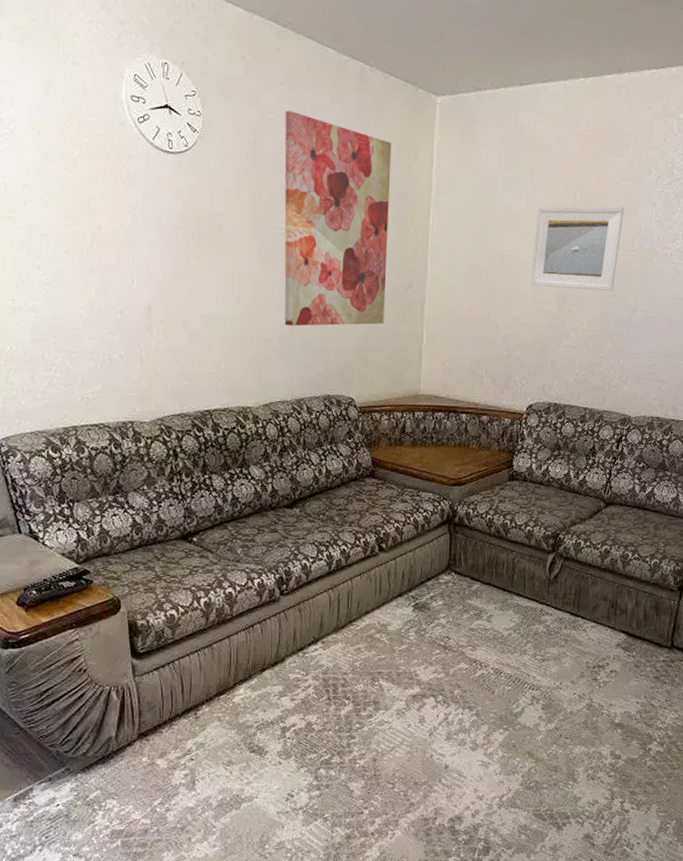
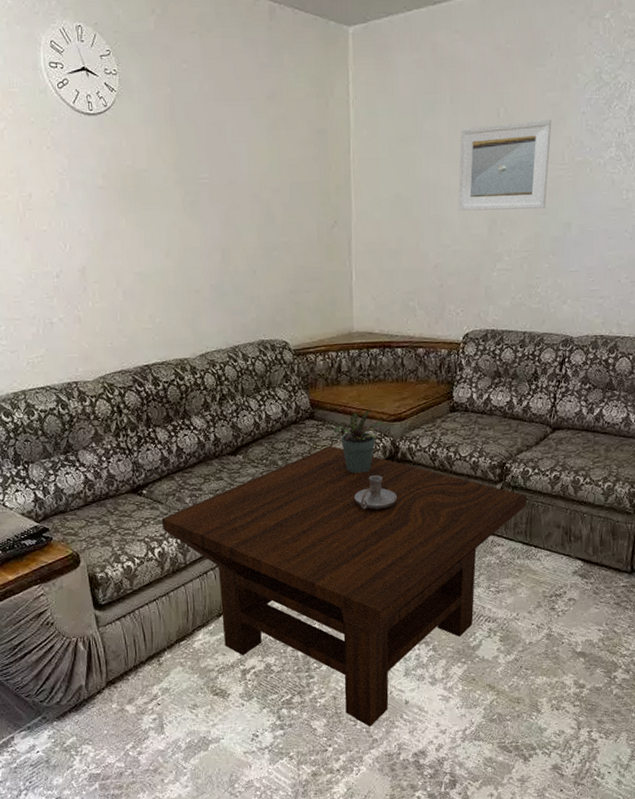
coffee table: none [210,505,578,790] -> present [161,445,528,727]
wall art: present [284,110,392,327] -> none [198,59,312,275]
potted plant: none [394,473,443,535] -> present [334,410,383,474]
candle holder: none [409,538,452,572] -> present [354,475,398,510]

